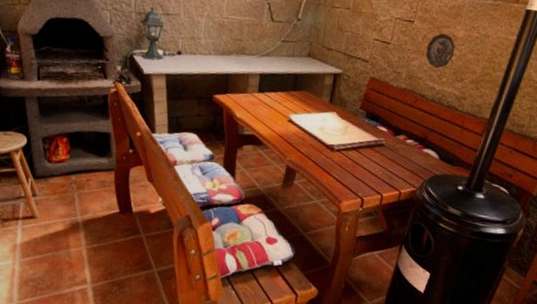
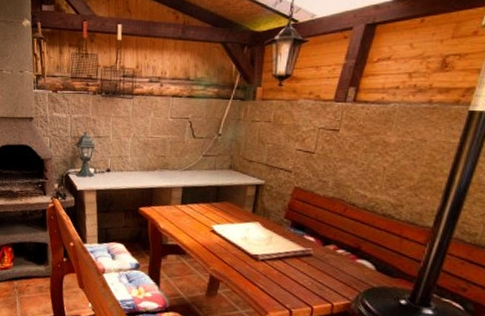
decorative plate: present [425,33,455,68] -> none [354,140,387,175]

